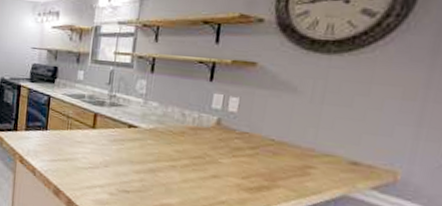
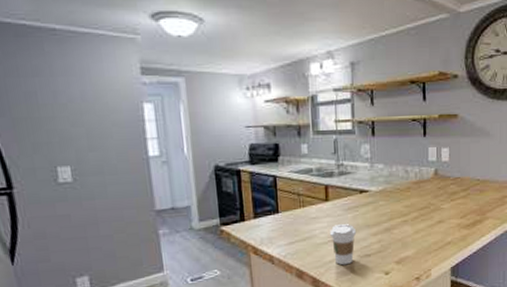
coffee cup: none [91,153,119,195] -> present [330,224,357,266]

